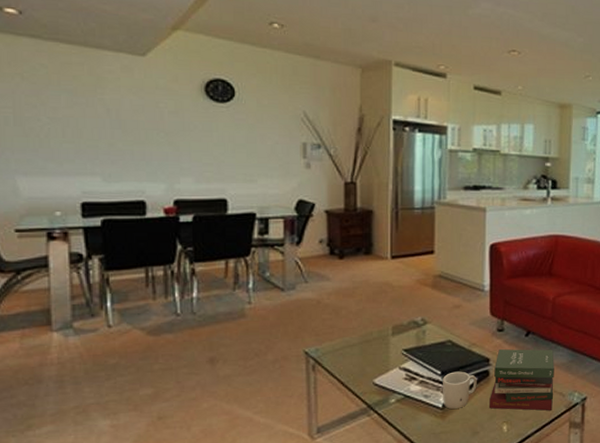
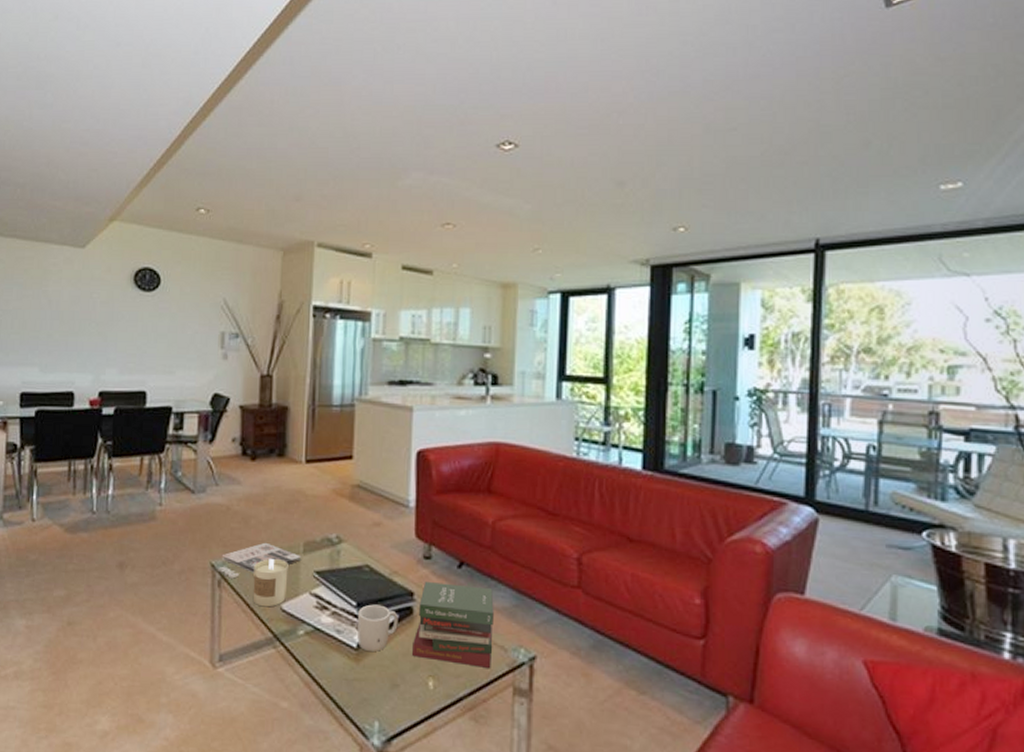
magazine: none [311,329,391,363] -> present [217,542,302,579]
candle: none [346,342,379,384] -> present [252,559,289,608]

